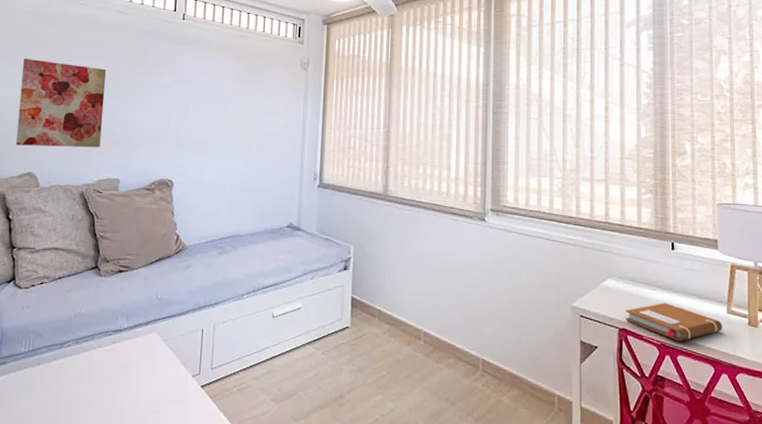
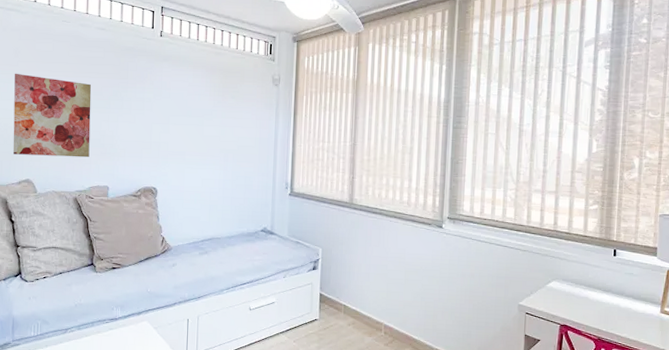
notebook: present [625,303,722,341] -> none [567,303,655,337]

